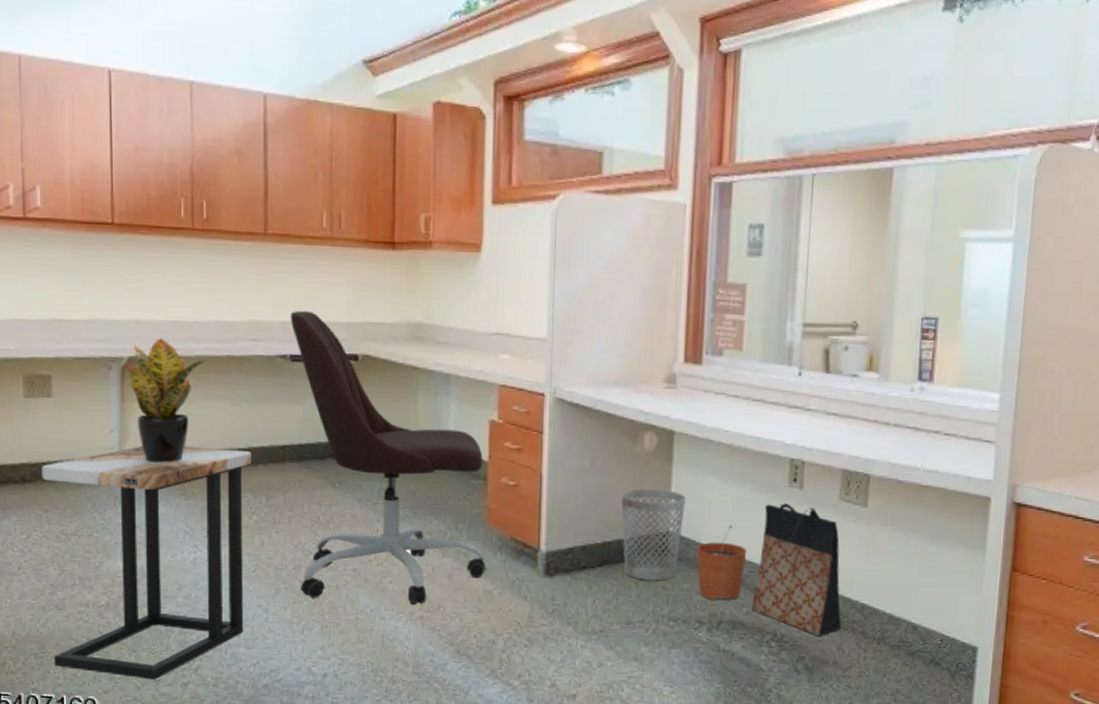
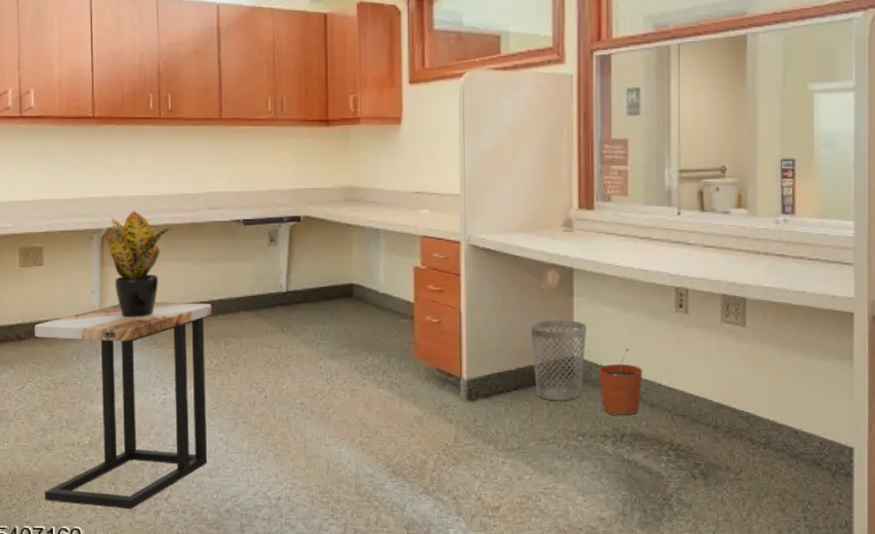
office chair: present [290,310,487,606] -> none [242,181,416,433]
bag: present [751,502,842,637] -> none [650,326,731,445]

